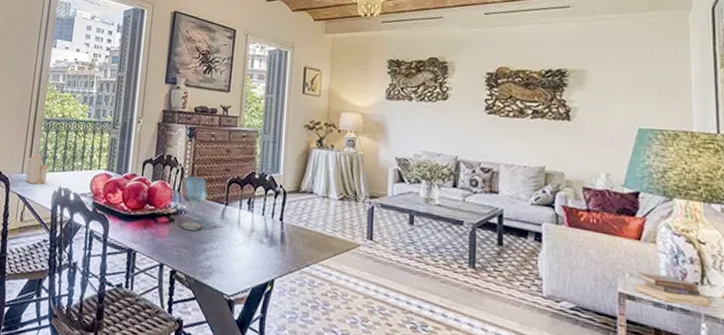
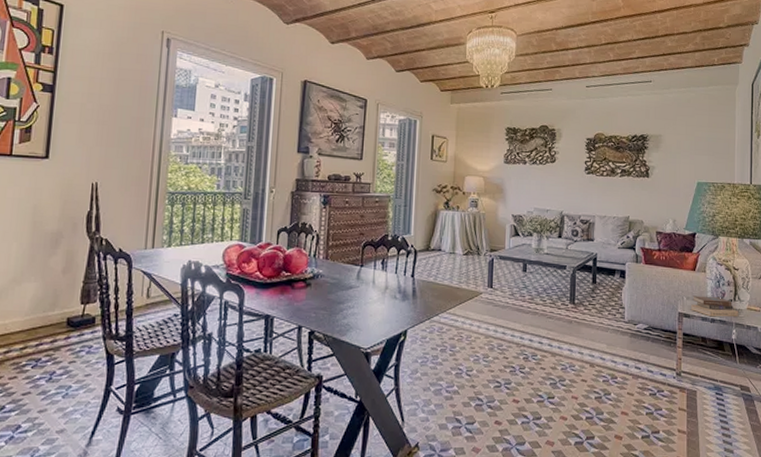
candle: present [25,153,48,185] -> none [150,228,174,260]
wine glass: present [180,176,208,231] -> none [316,241,343,293]

